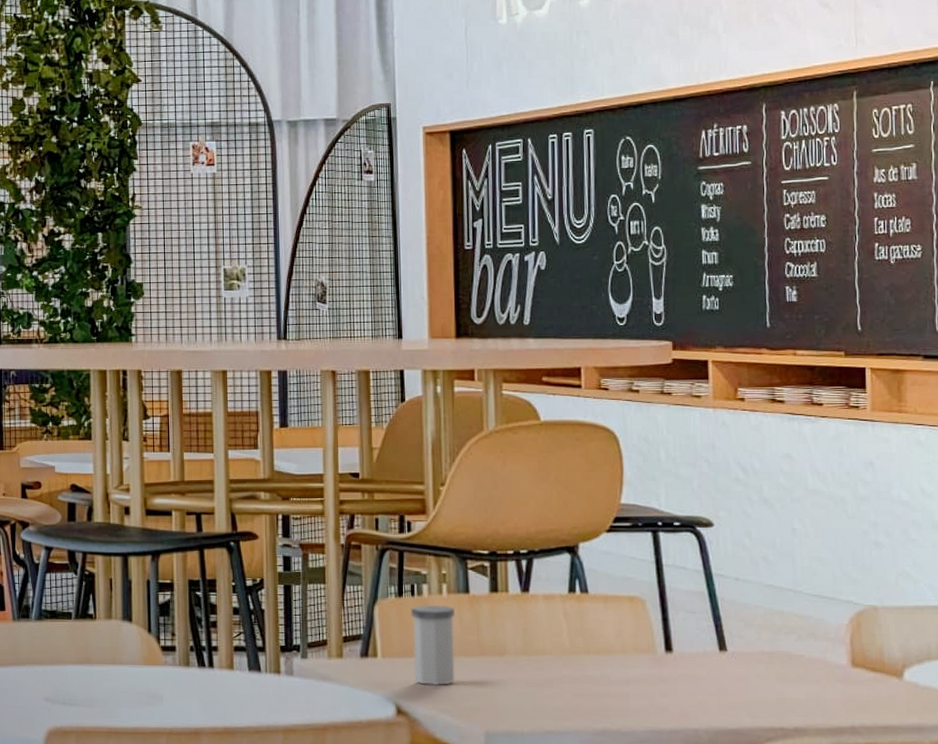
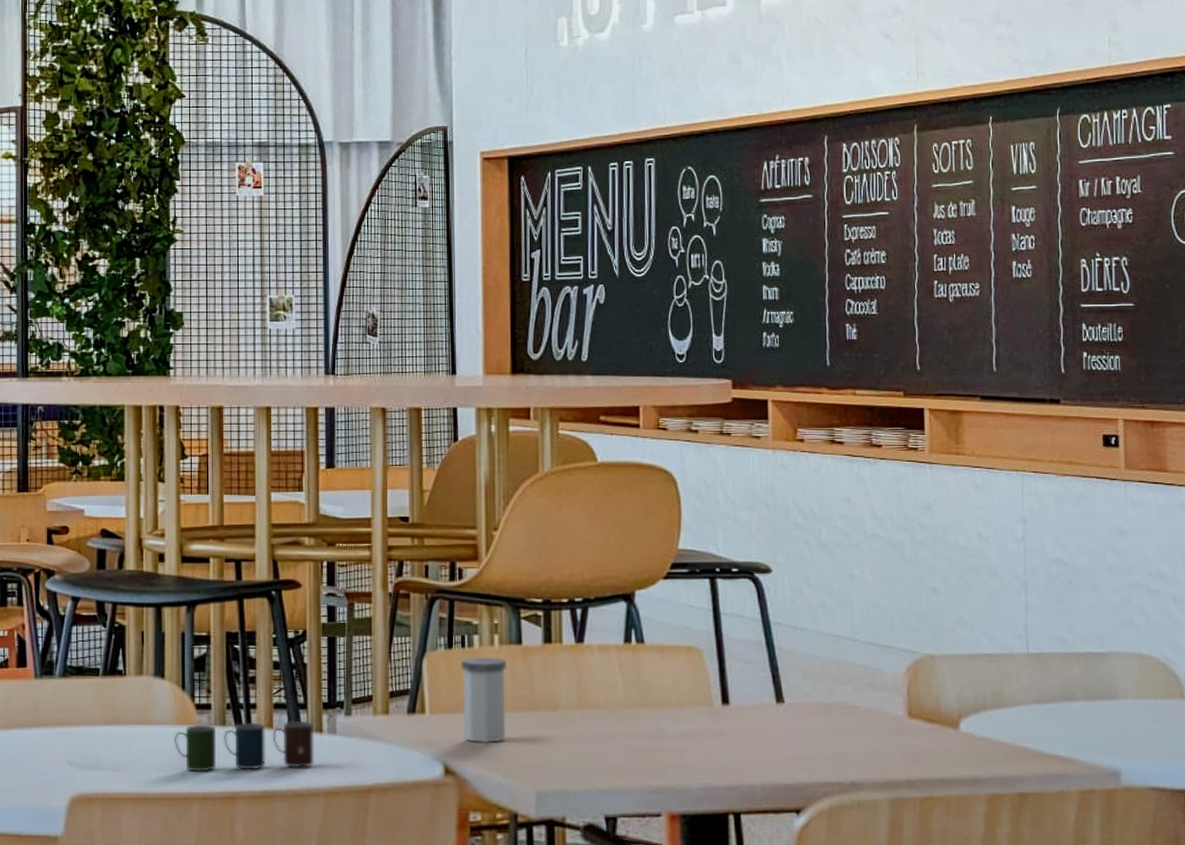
cup: none [142,662,272,709] -> present [174,720,314,772]

